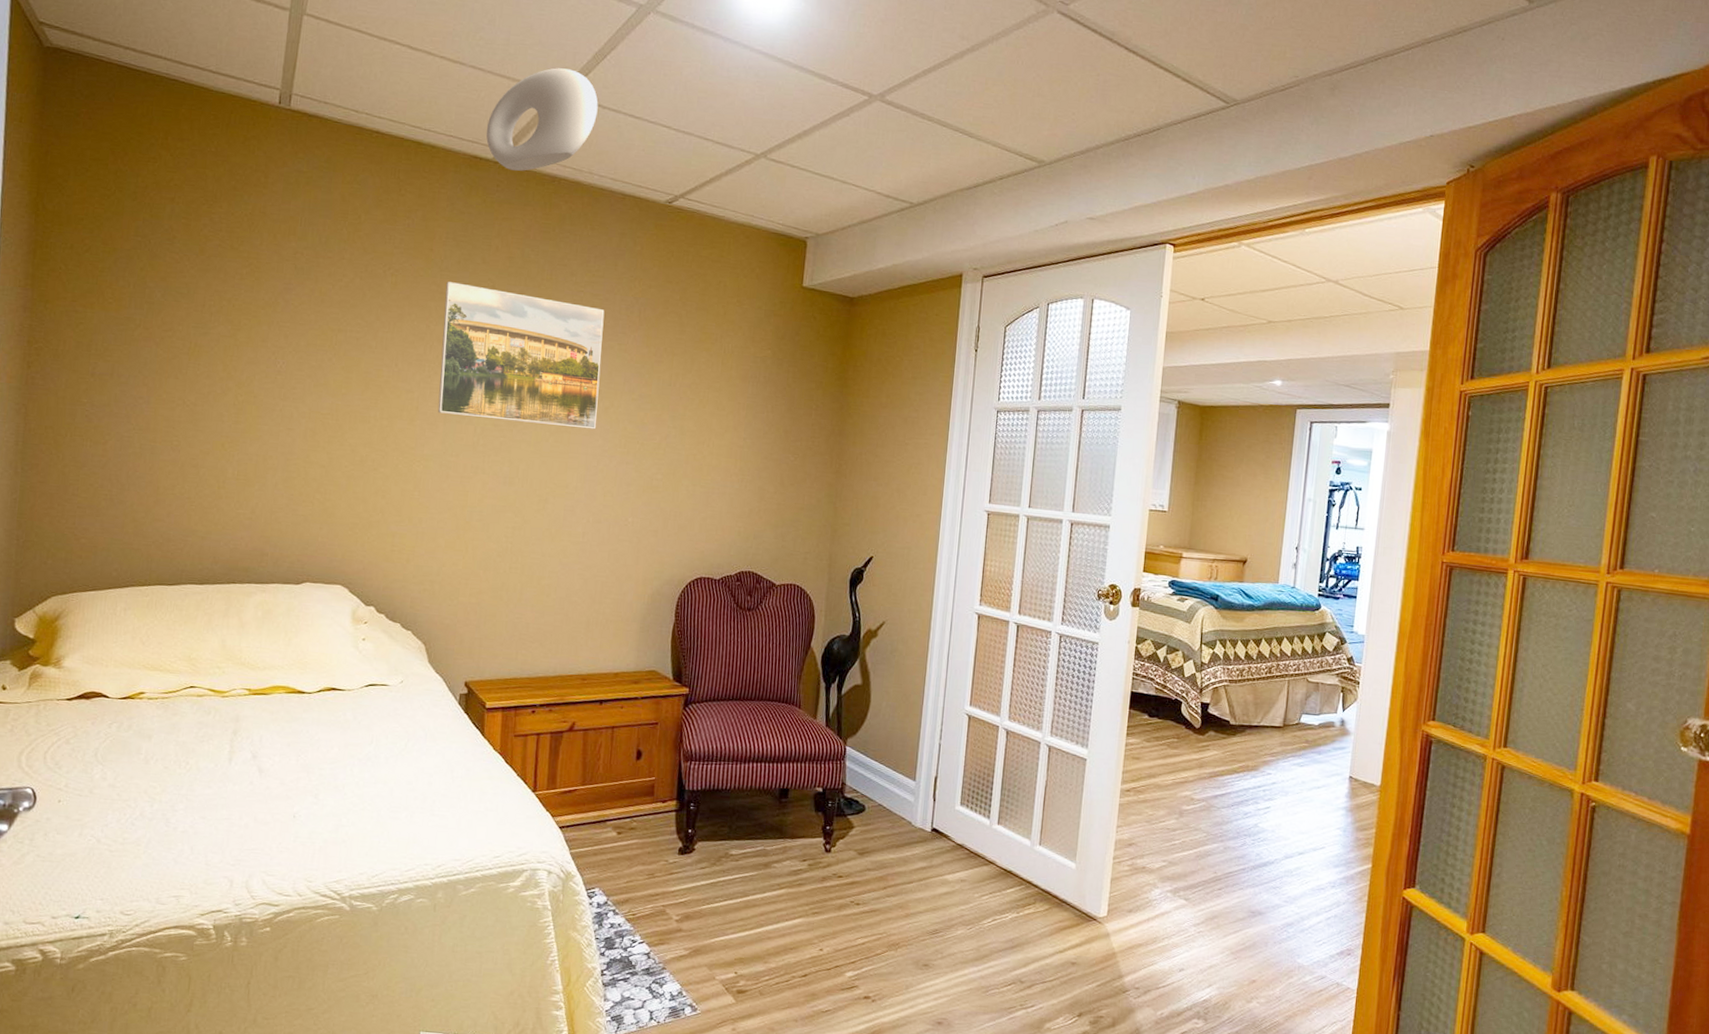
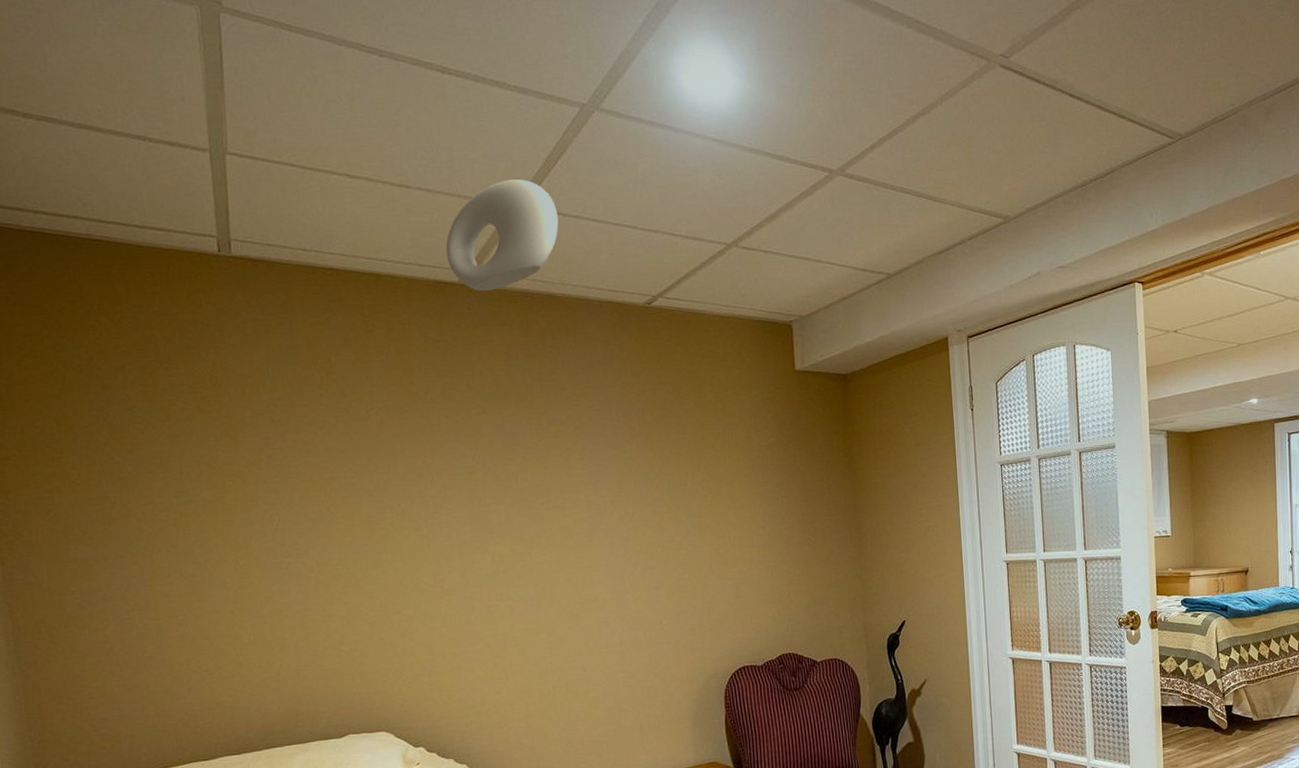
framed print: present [437,282,605,430] -> none [435,413,615,547]

